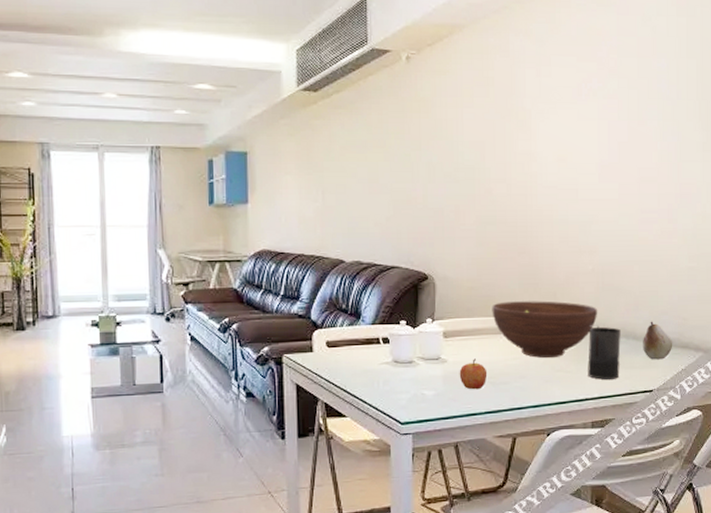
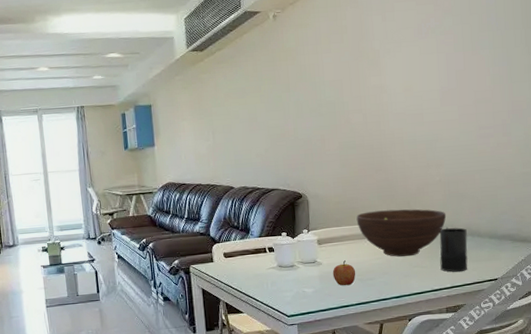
fruit: present [643,321,673,360] -> none [486,220,513,253]

